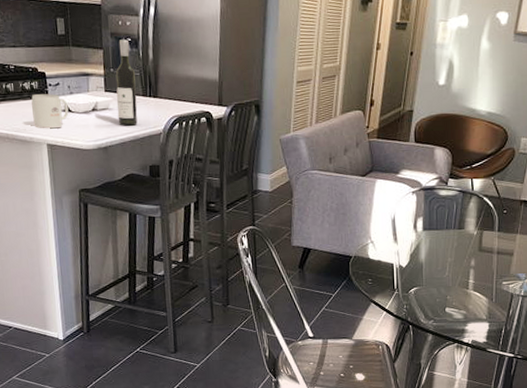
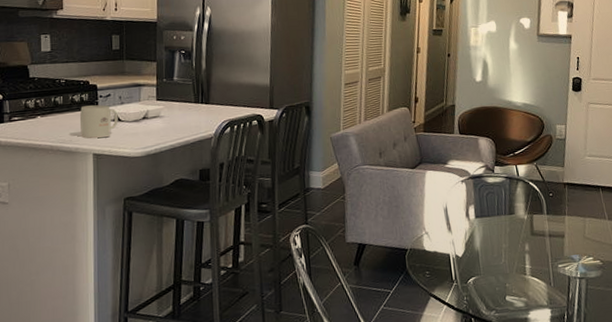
bottle: present [115,39,138,126] -> none [168,52,189,132]

